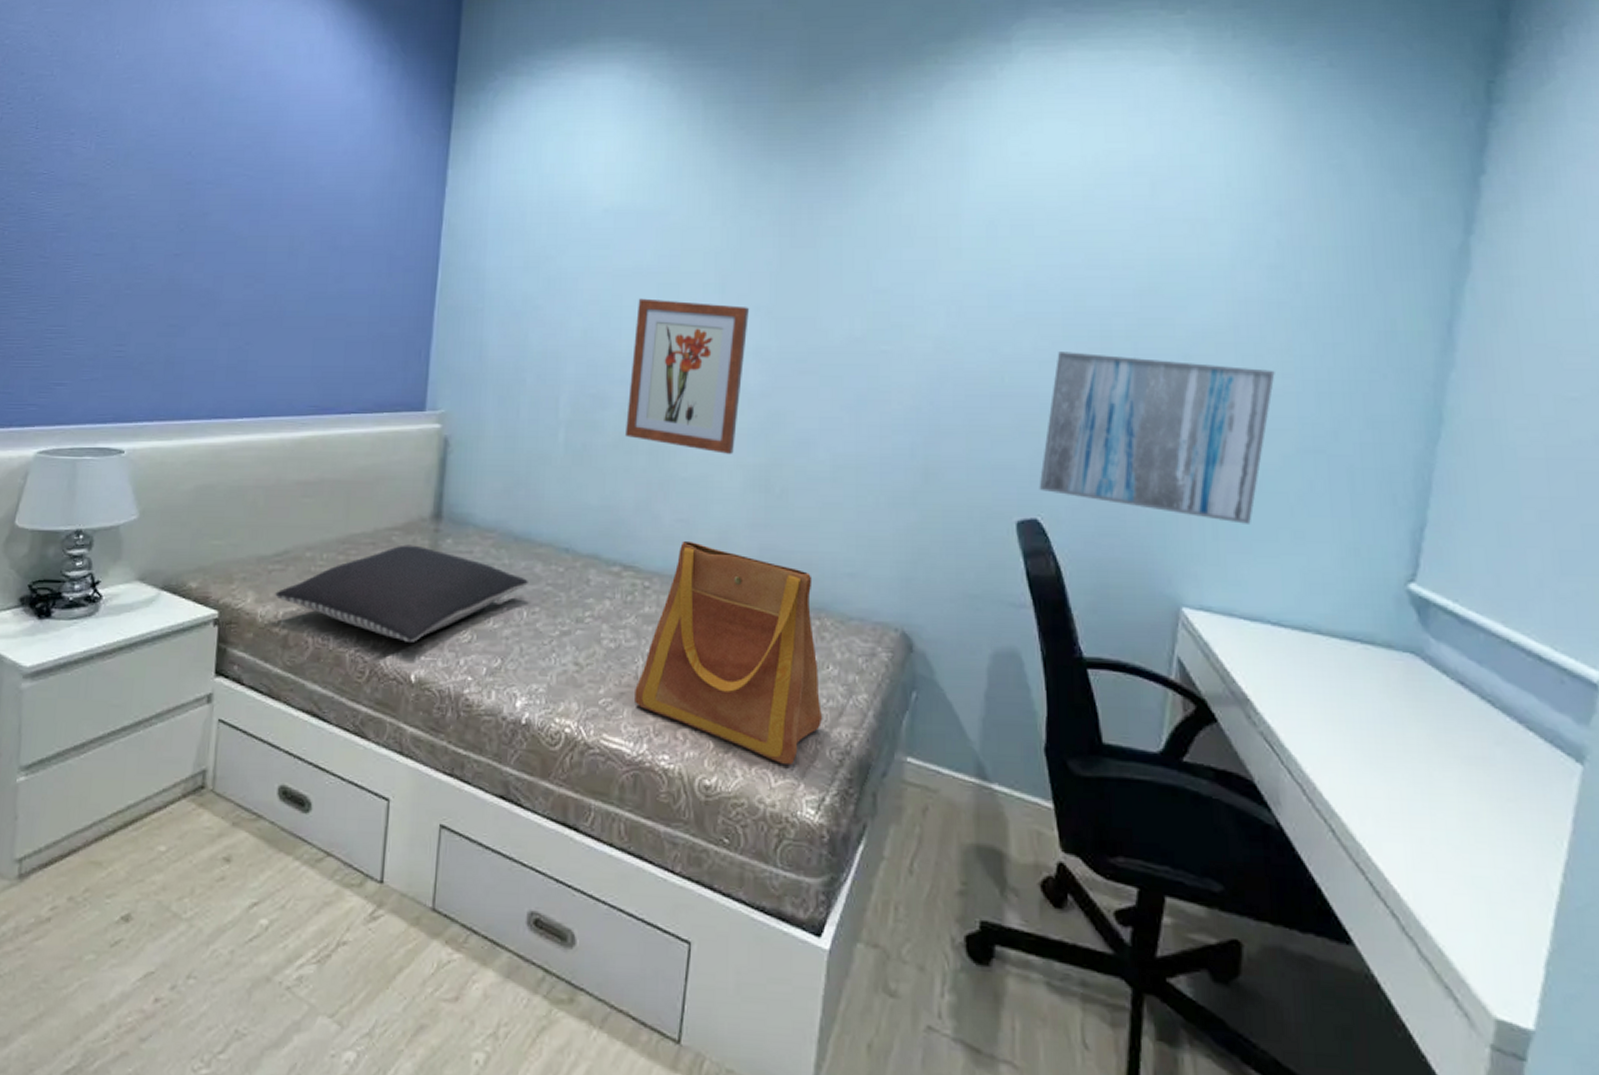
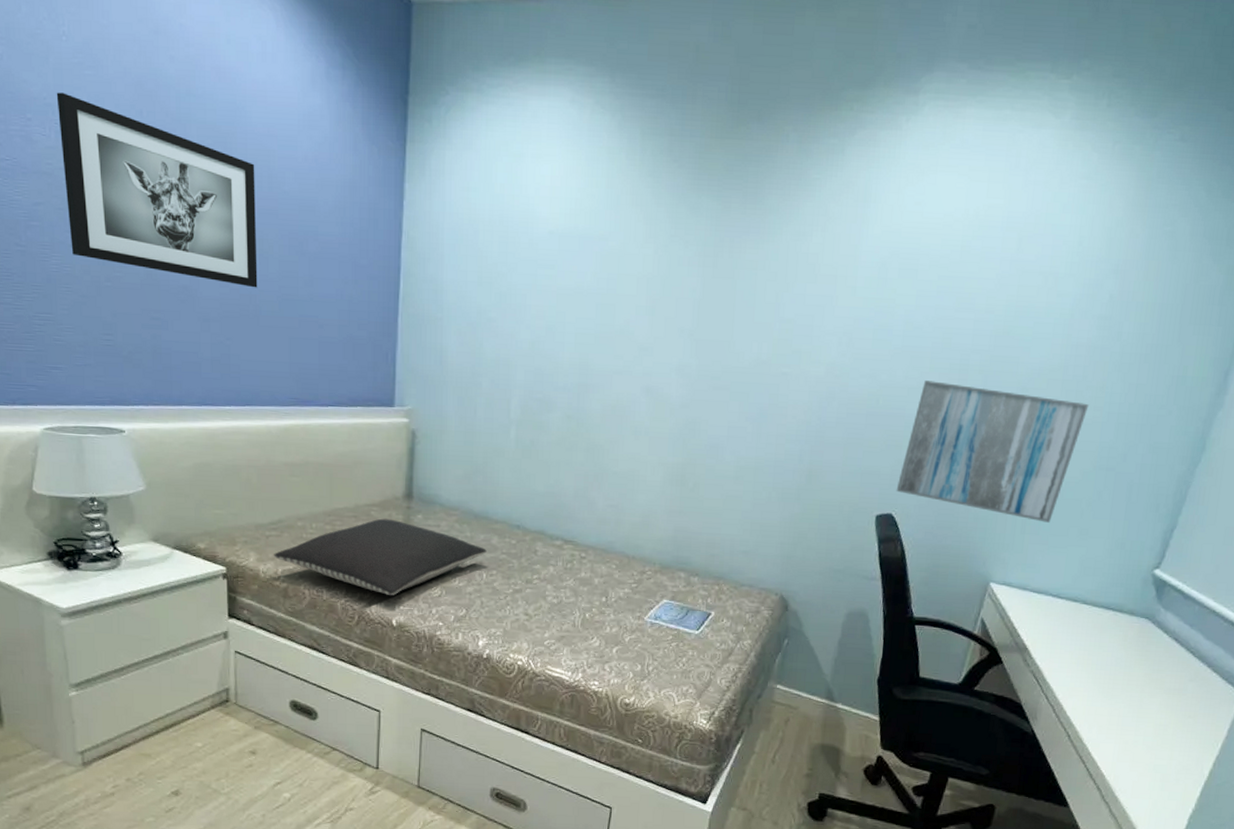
wall art: none [95,106,293,287] -> present [56,92,258,288]
wall art: present [624,298,749,454] -> none [566,316,674,454]
tote bag: present [635,541,823,766] -> none [572,523,717,690]

